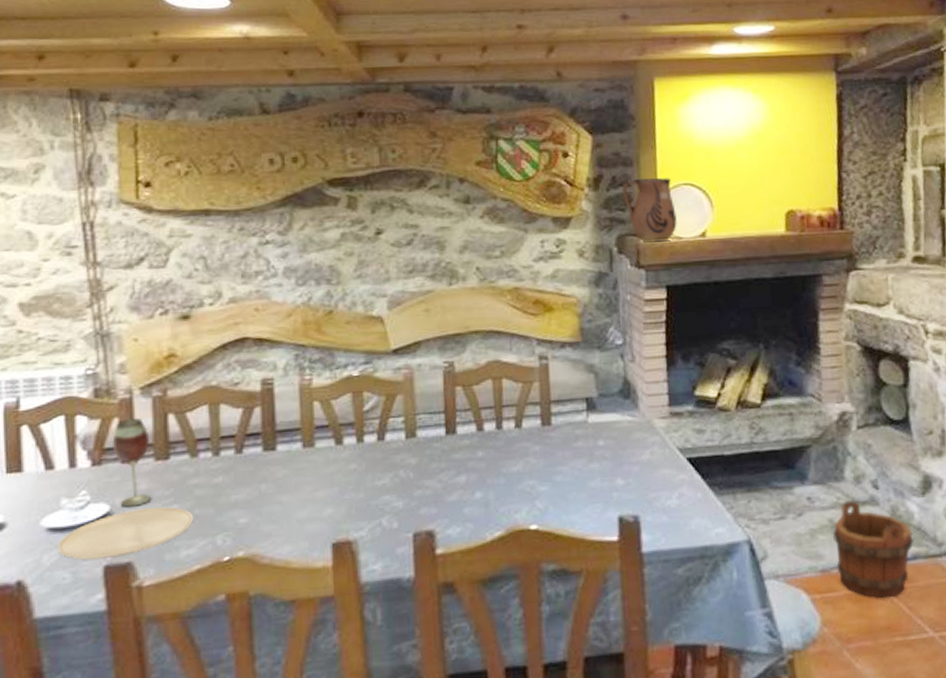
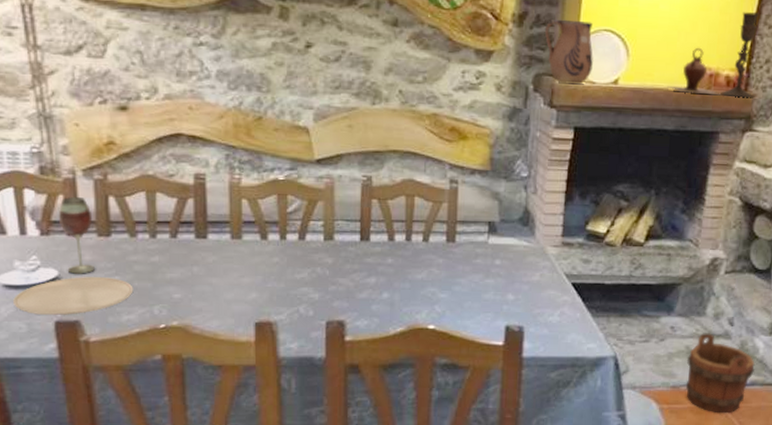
ceramic jug: none [758,190,819,238] -> present [667,47,723,96]
candlestick: none [816,150,851,237] -> present [720,12,760,98]

